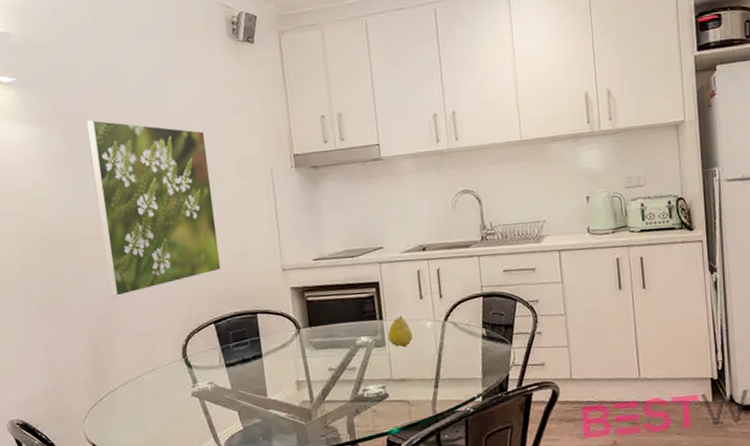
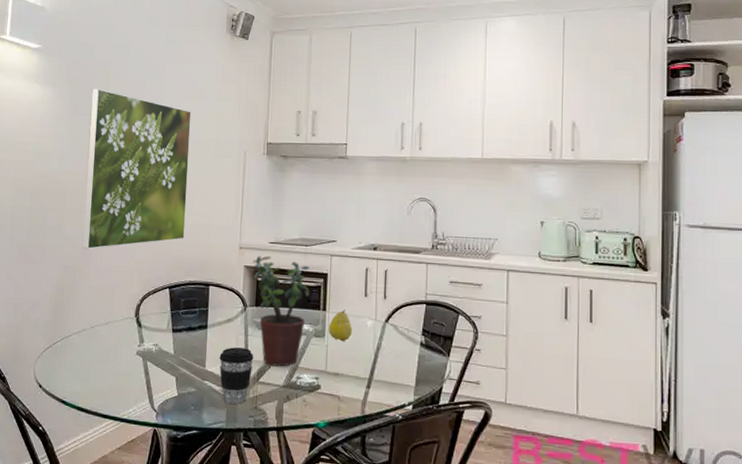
coffee cup: none [280,370,317,427] -> present [219,347,254,404]
potted plant: none [299,273,363,383] -> present [253,255,309,367]

